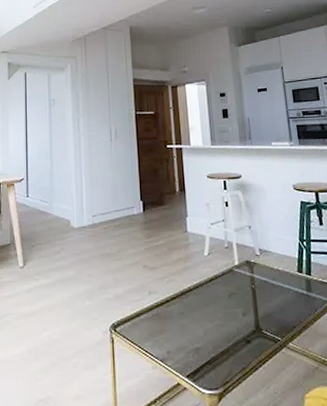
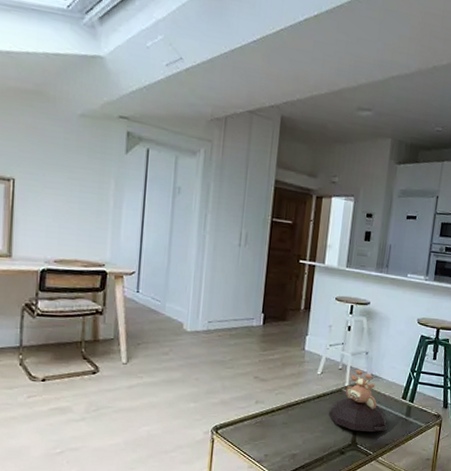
decorative bowl: none [224,246,291,315] -> present [329,370,388,433]

